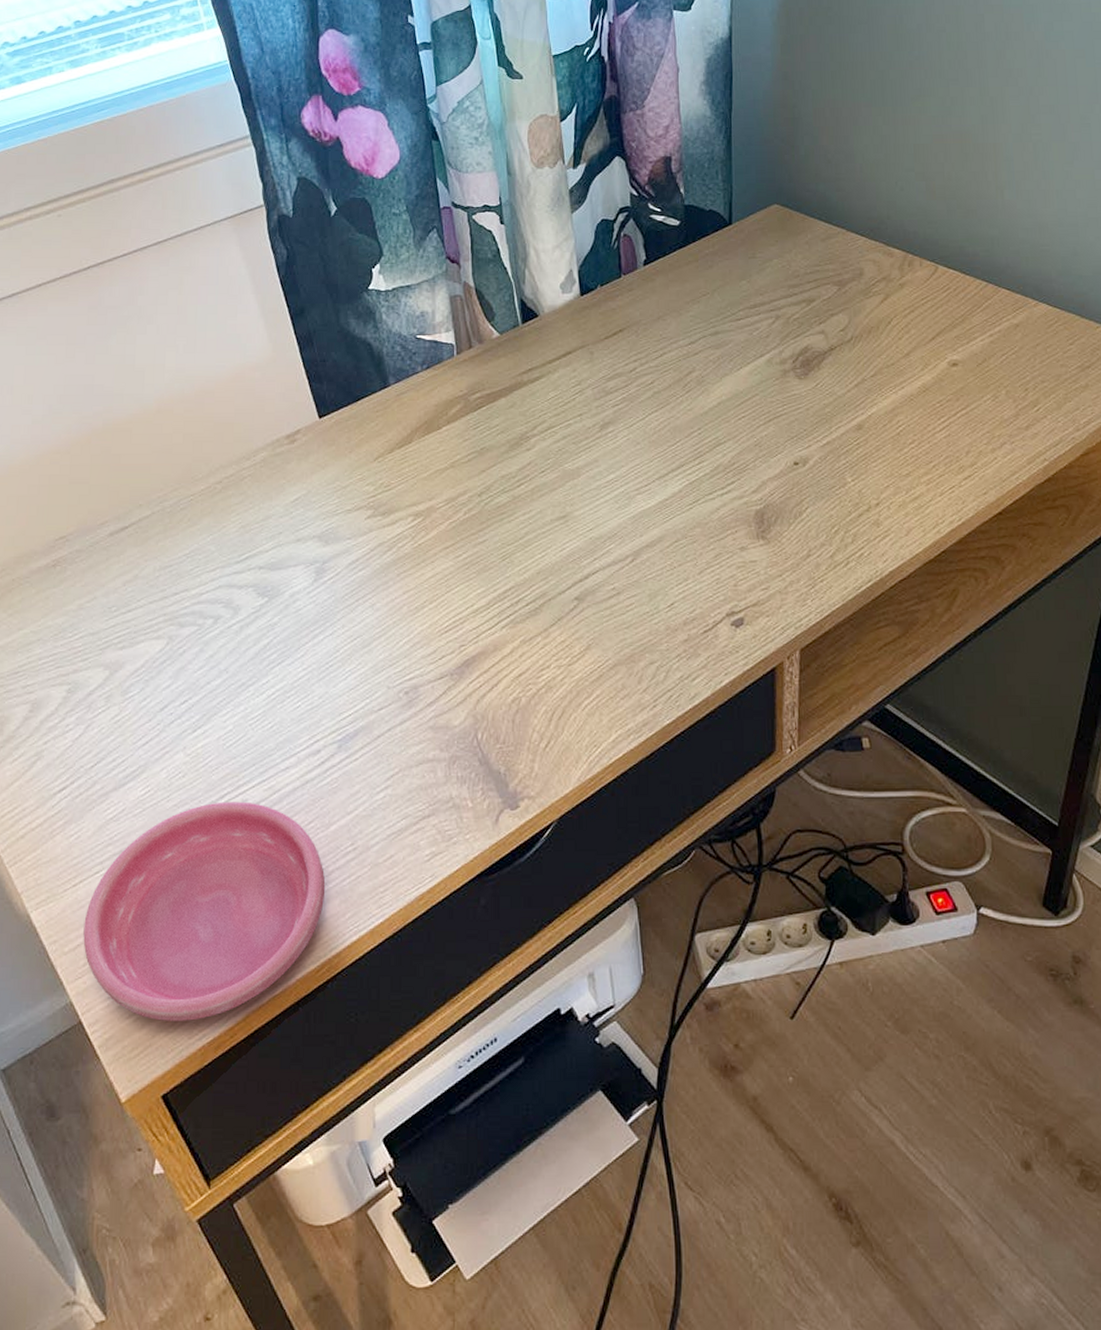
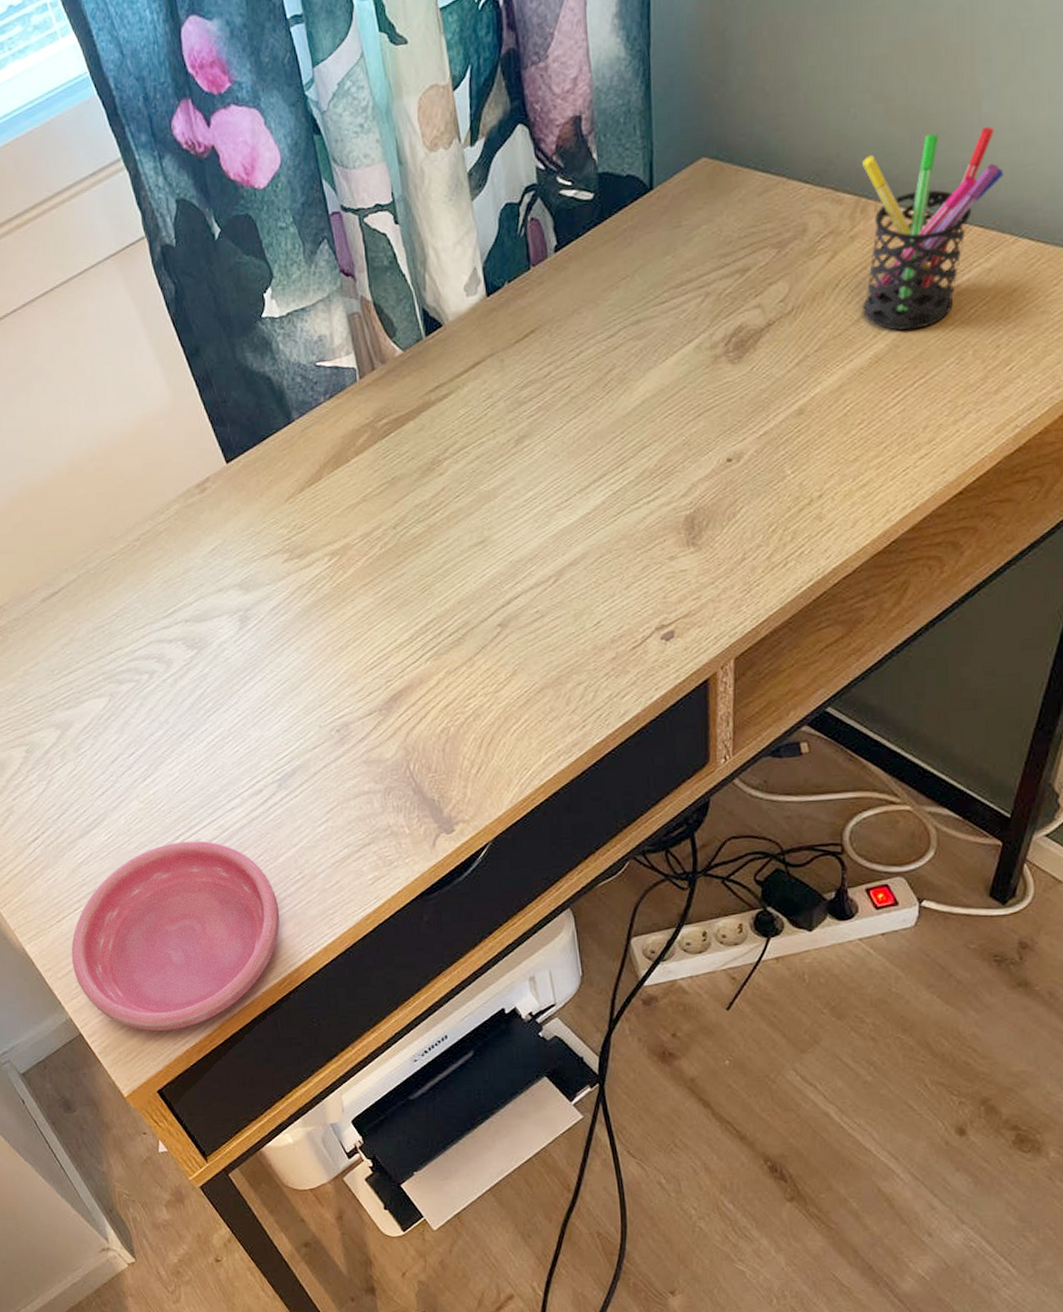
pen holder: none [909,211,1025,368] -> present [863,126,1004,331]

